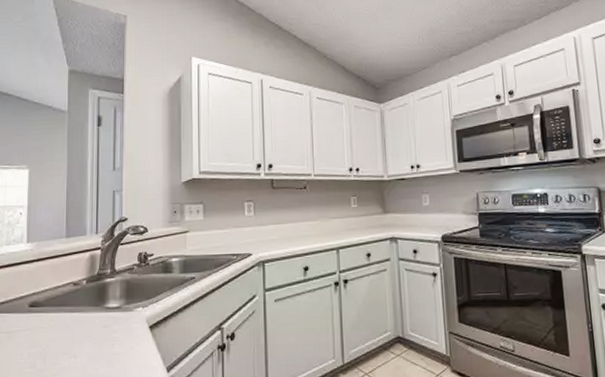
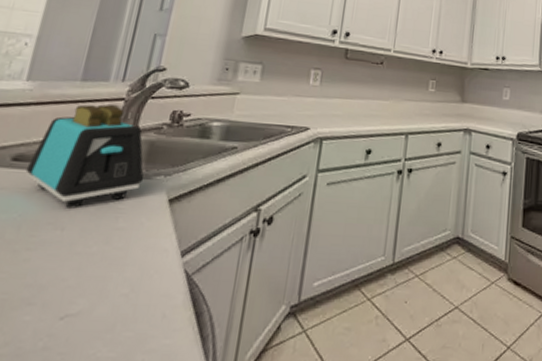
toaster: none [40,254,127,340] -> present [25,104,144,209]

